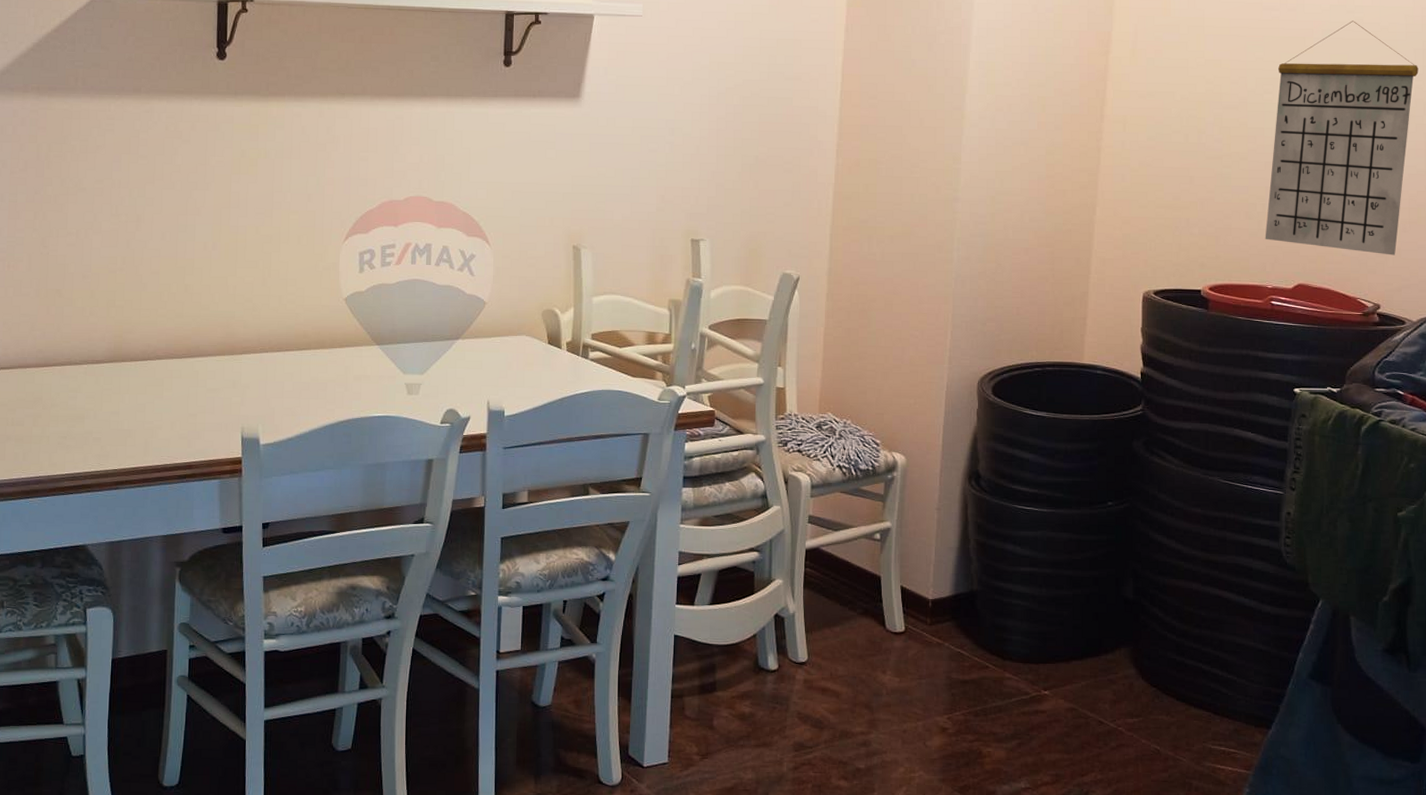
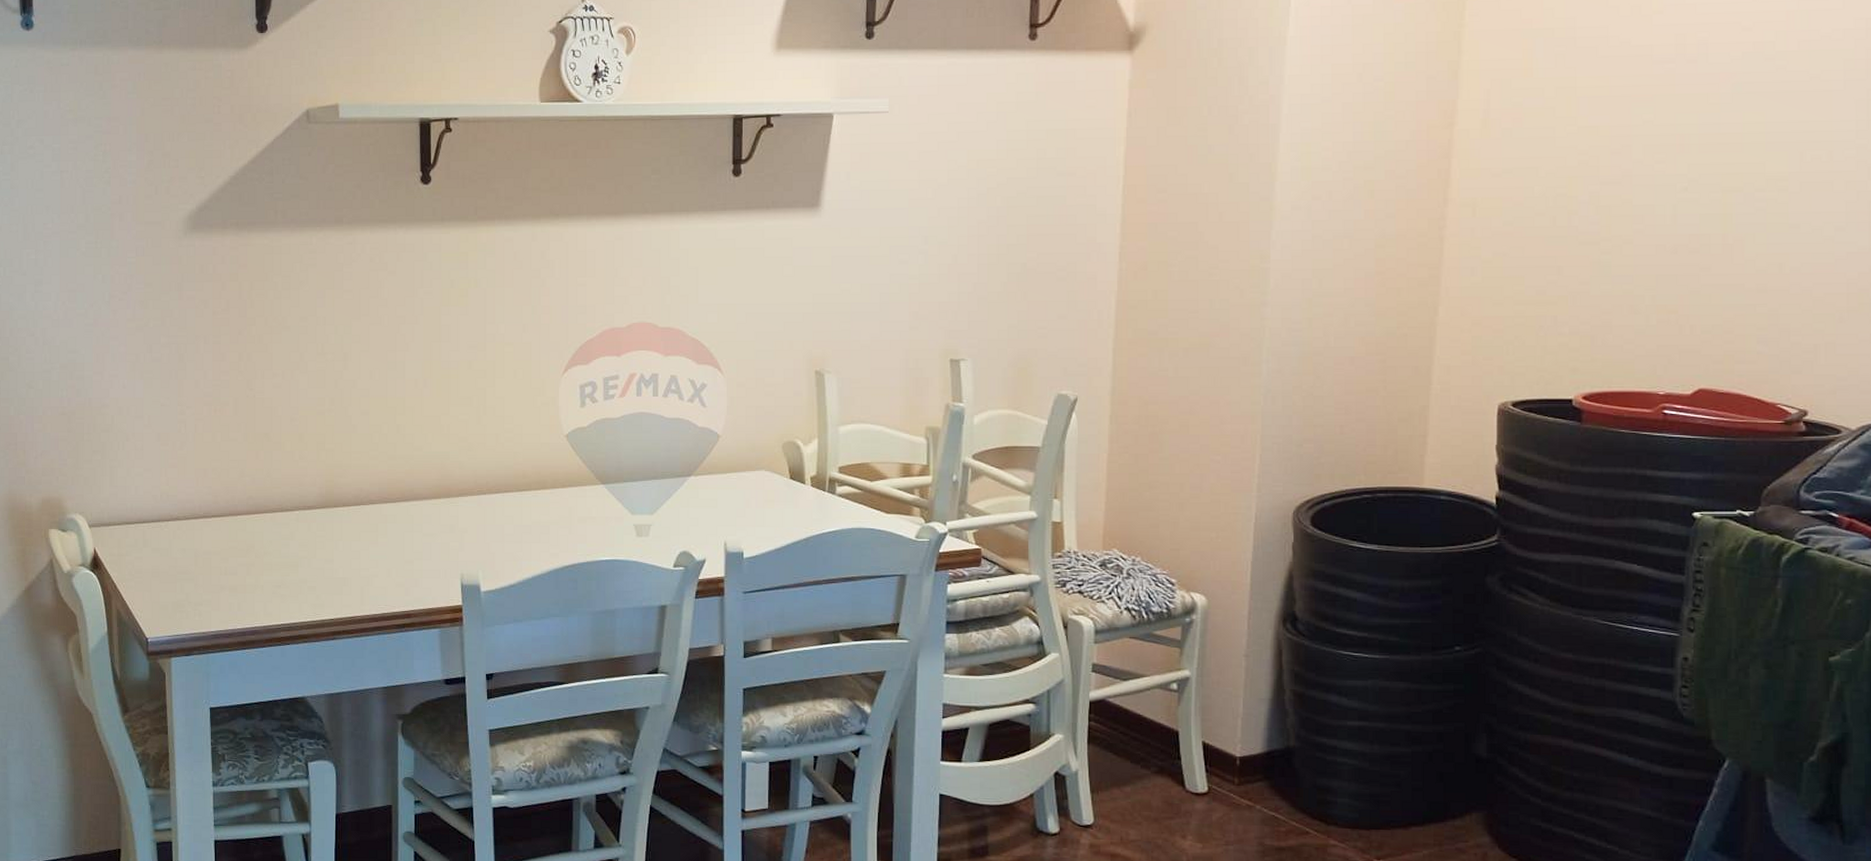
calendar: present [1265,21,1419,256] -> none [1655,70,1861,351]

